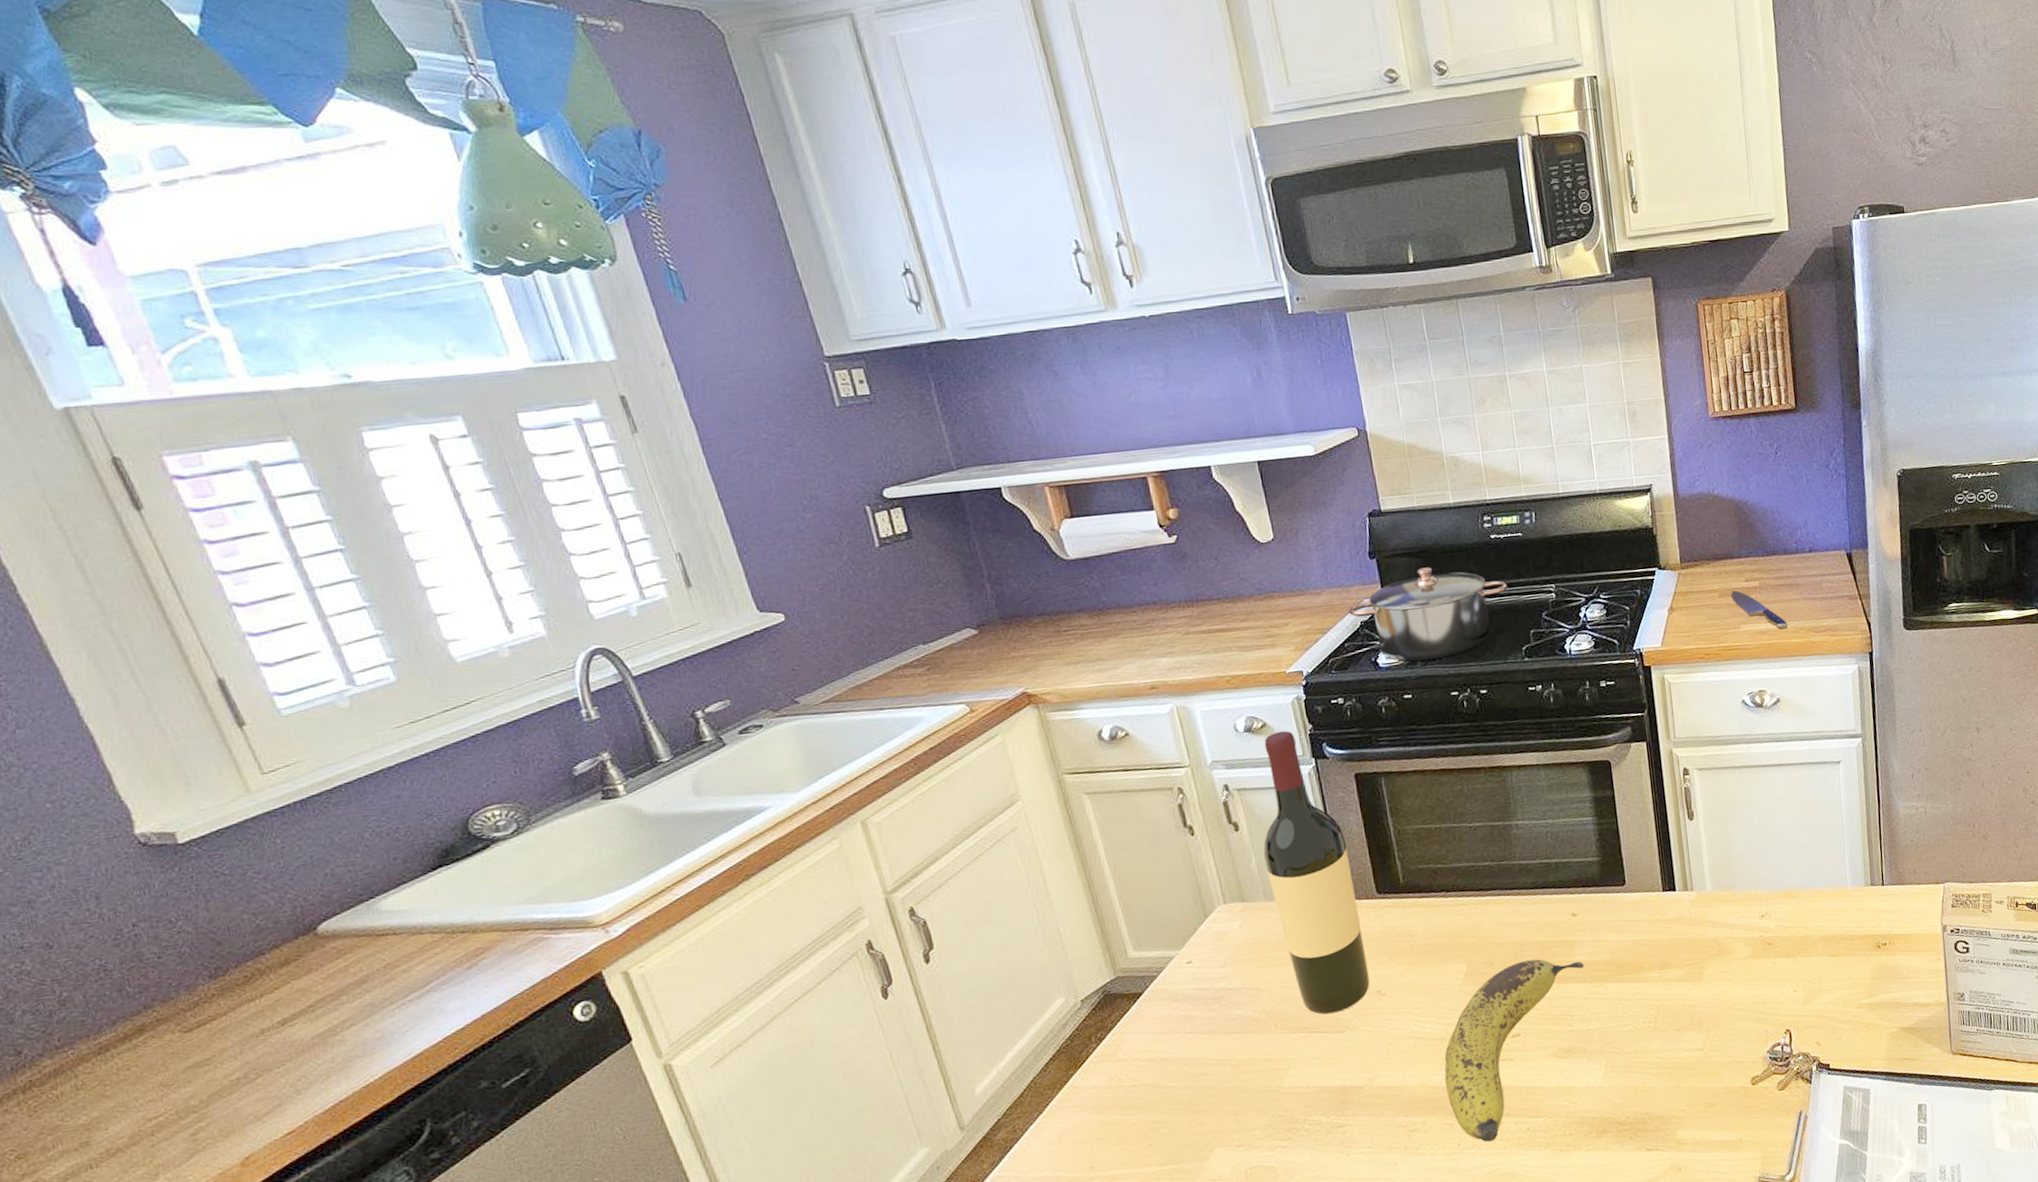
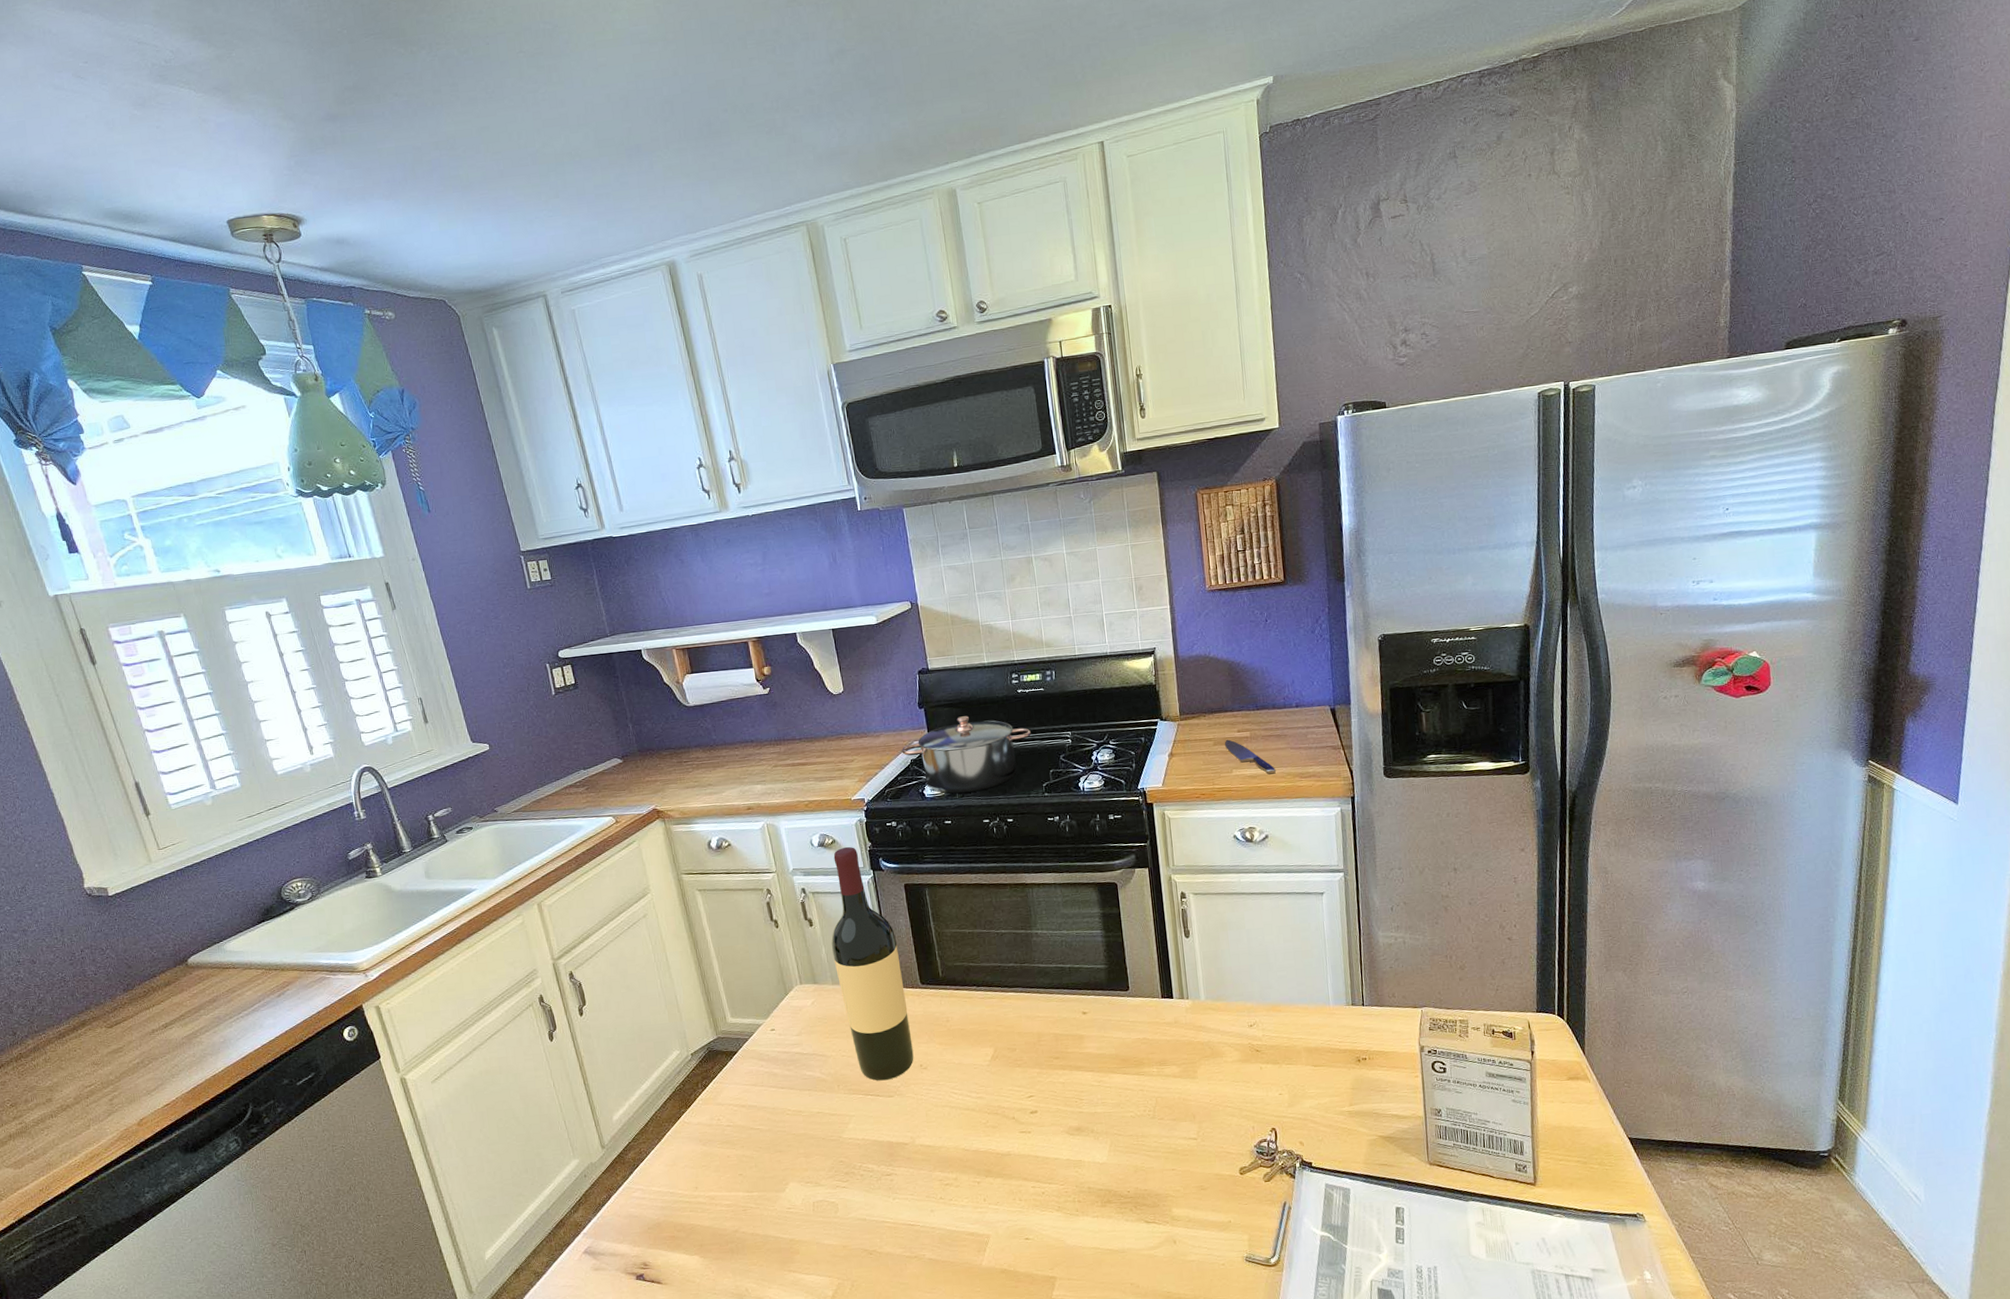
fruit: present [1444,959,1585,1143] -> none [973,1048,1093,1201]

